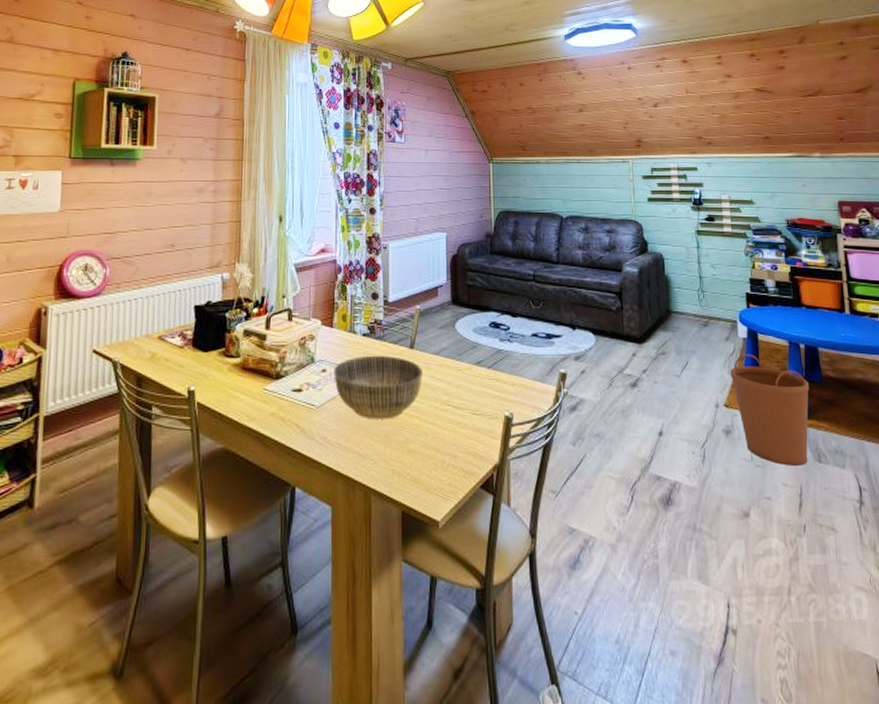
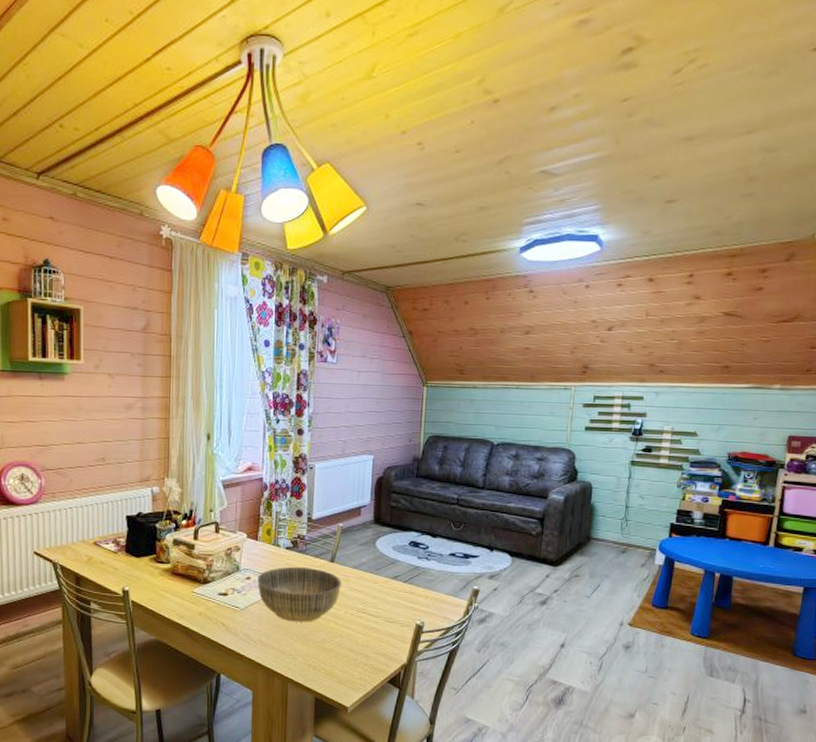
basket: present [730,353,809,466] -> none [640,579,716,679]

